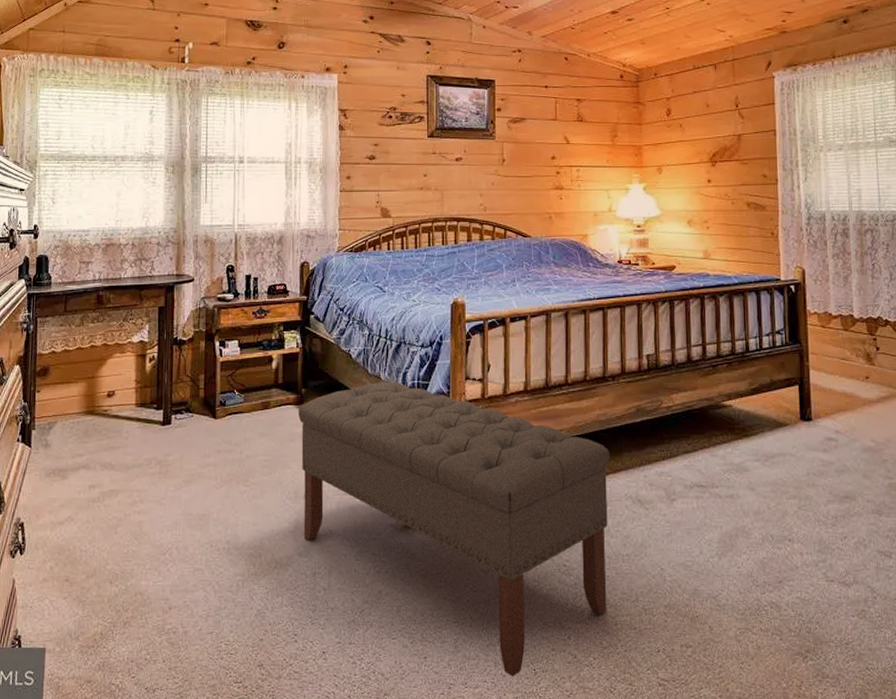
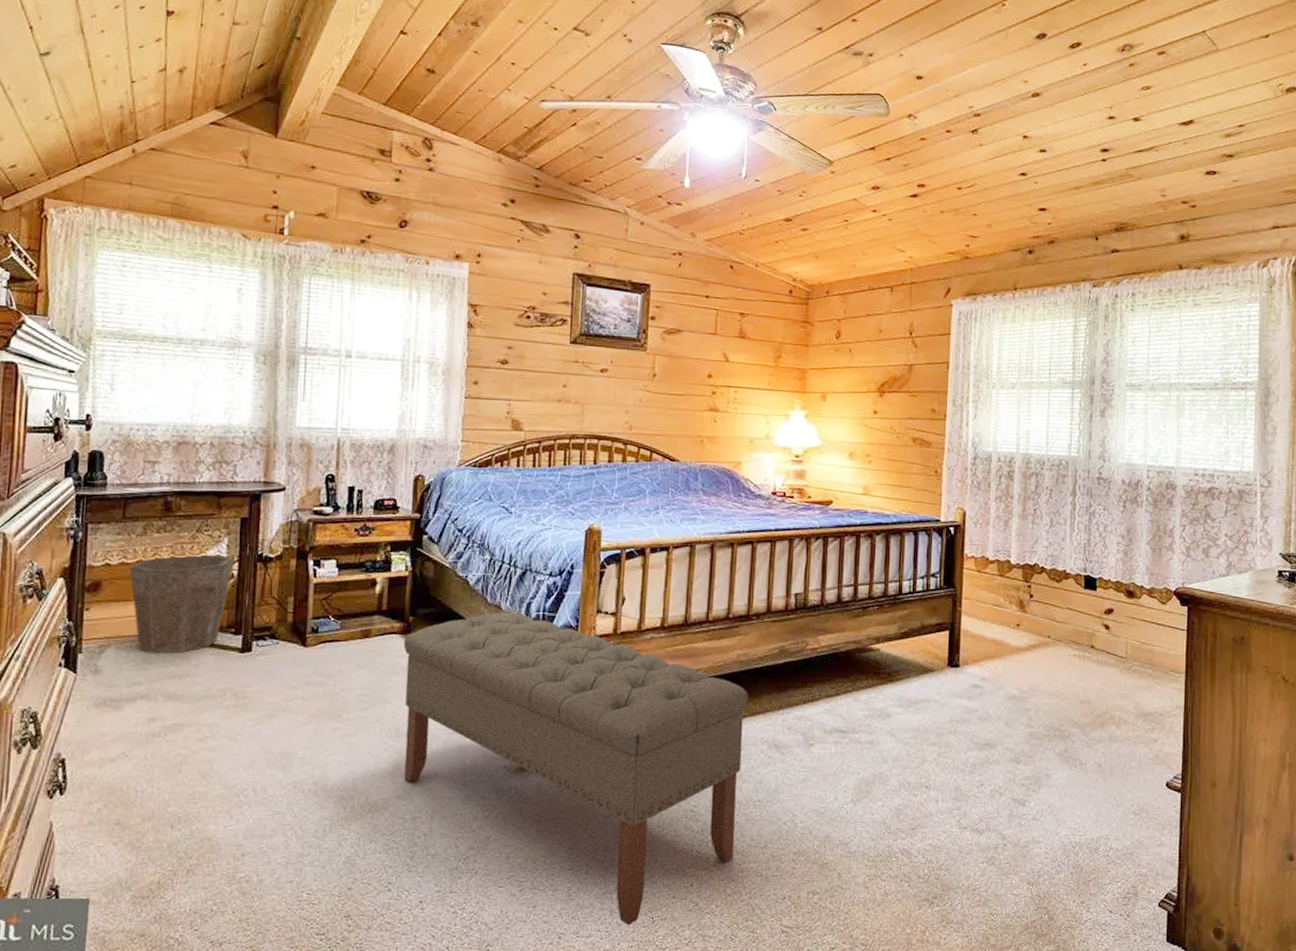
waste bin: none [71,340,155,429] -> present [129,554,235,654]

